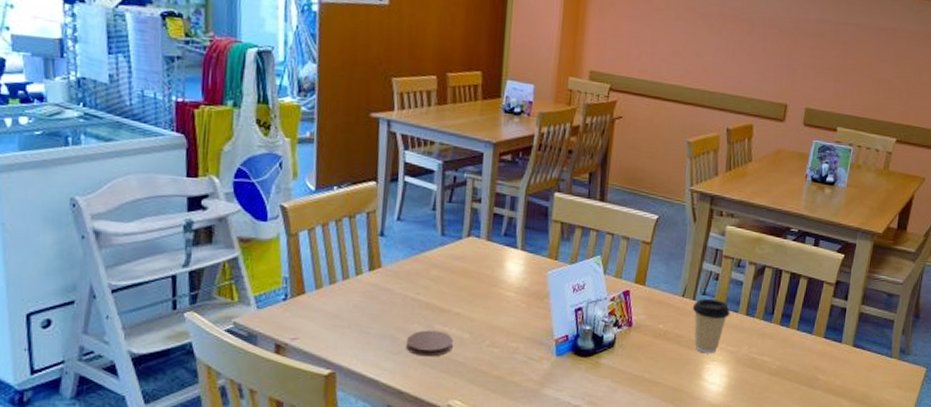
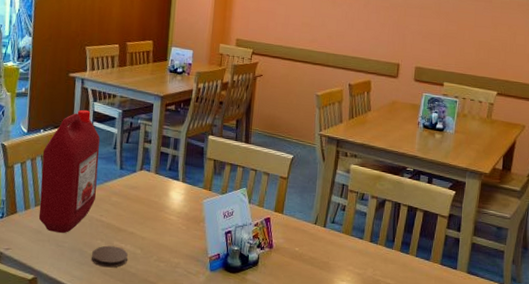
ketchup jug: none [335,160,414,316] -> present [38,109,100,233]
coffee cup: present [692,298,730,354] -> none [323,226,356,275]

